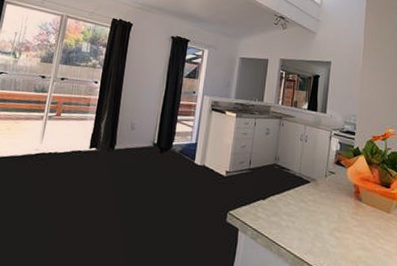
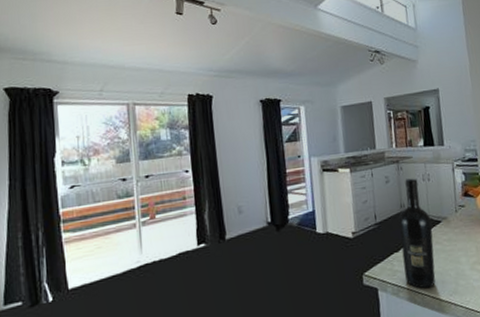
wine bottle: none [266,135,301,242] -> present [398,178,435,289]

